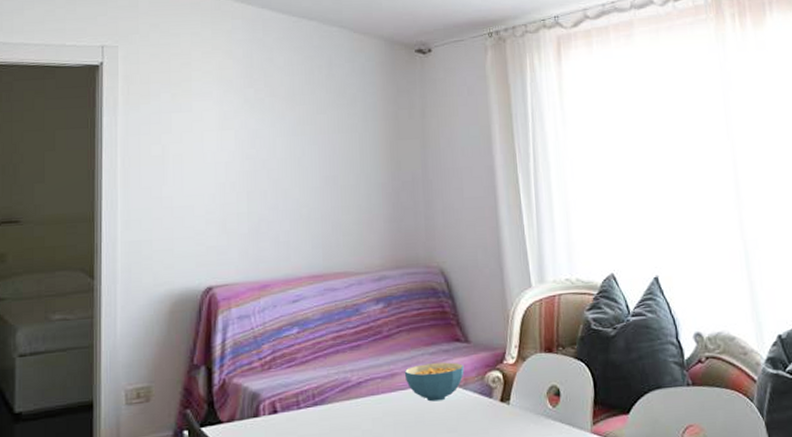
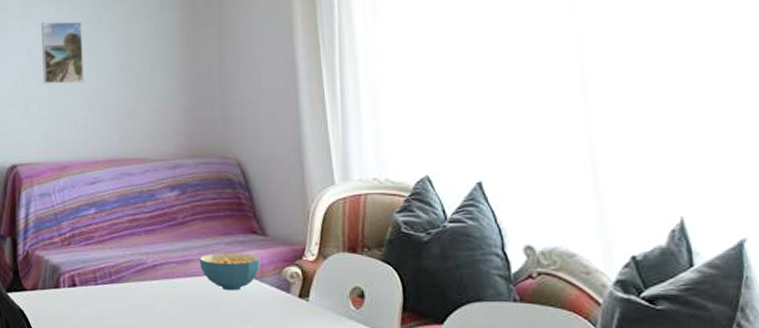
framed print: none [241,133,287,199] -> present [41,21,85,84]

